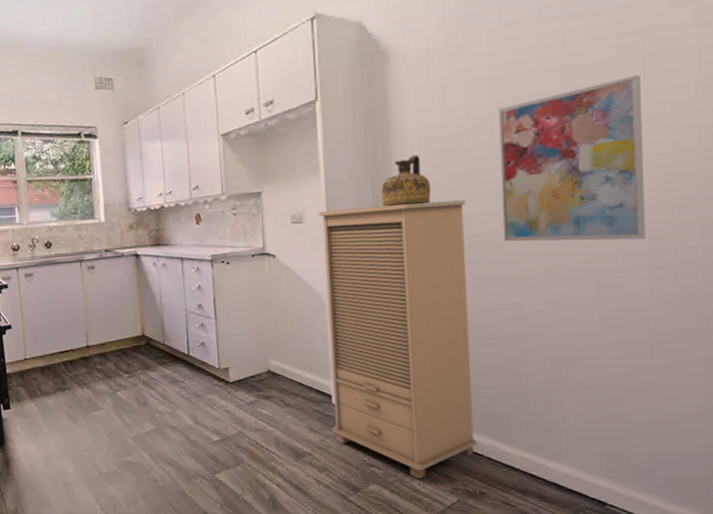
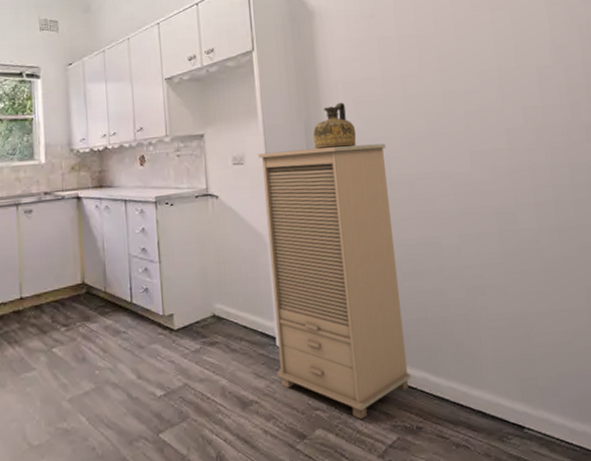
wall art: present [498,74,646,242] -> none [406,41,530,182]

